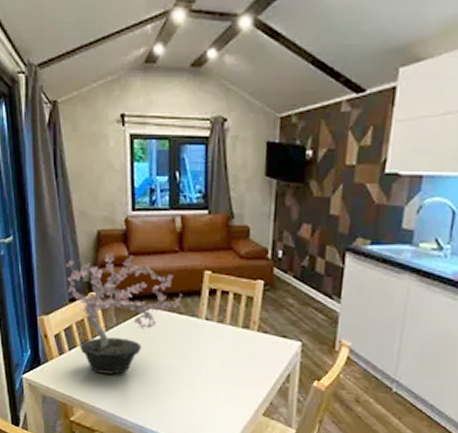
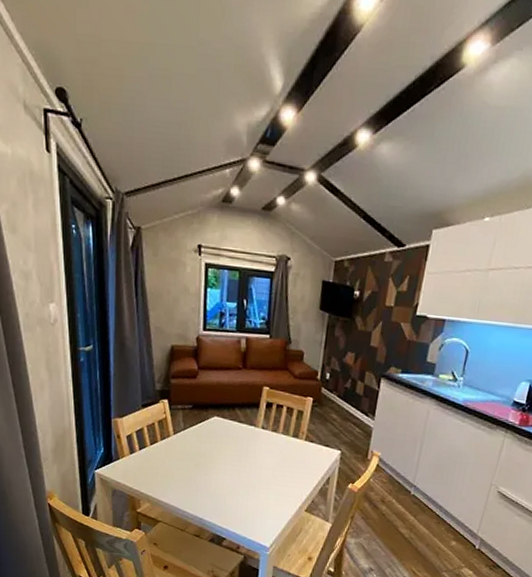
potted plant: present [66,253,182,375] -> none [141,366,243,473]

